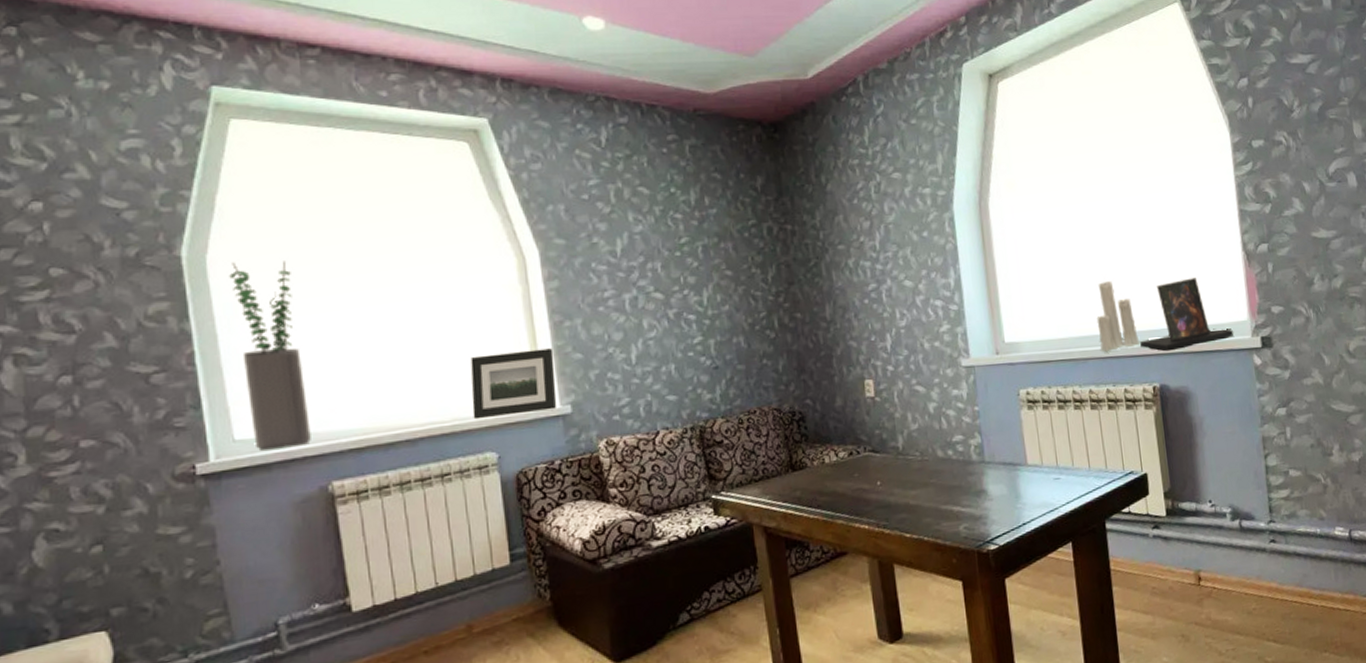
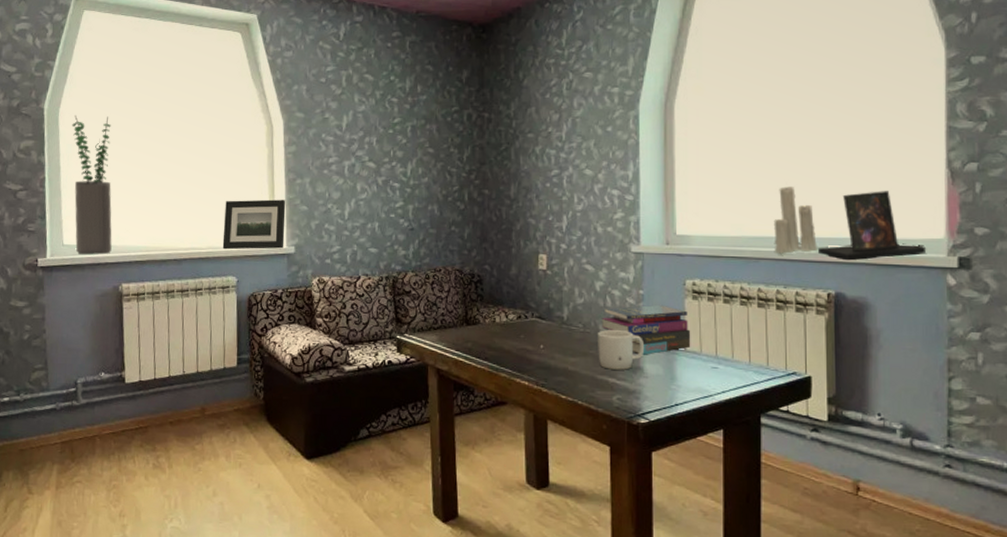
mug: none [935,452,987,498] -> present [597,330,645,370]
books: none [938,419,1032,476] -> present [601,304,691,355]

